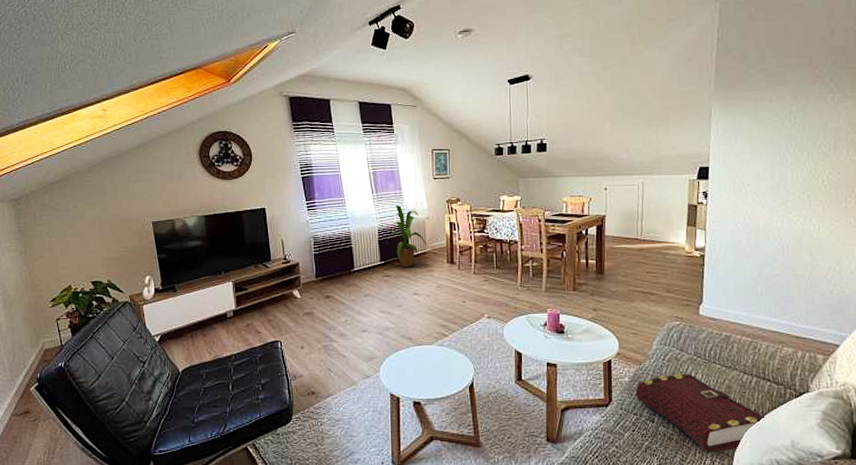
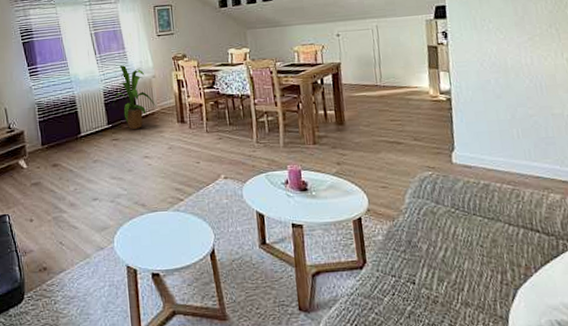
book: present [636,373,767,453] -> none [391,227,540,316]

